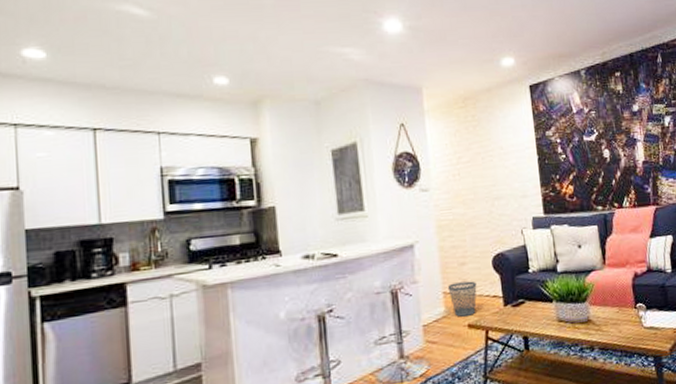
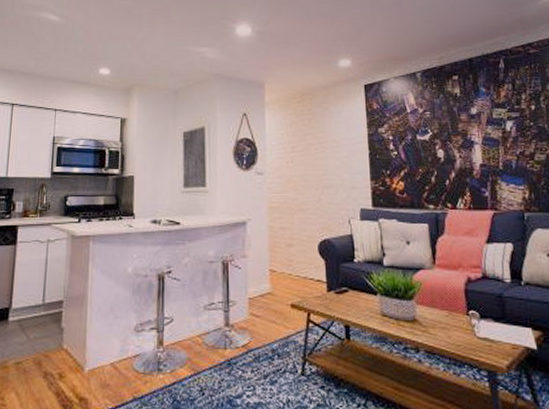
wastebasket: present [447,281,477,317] -> none [274,262,302,296]

